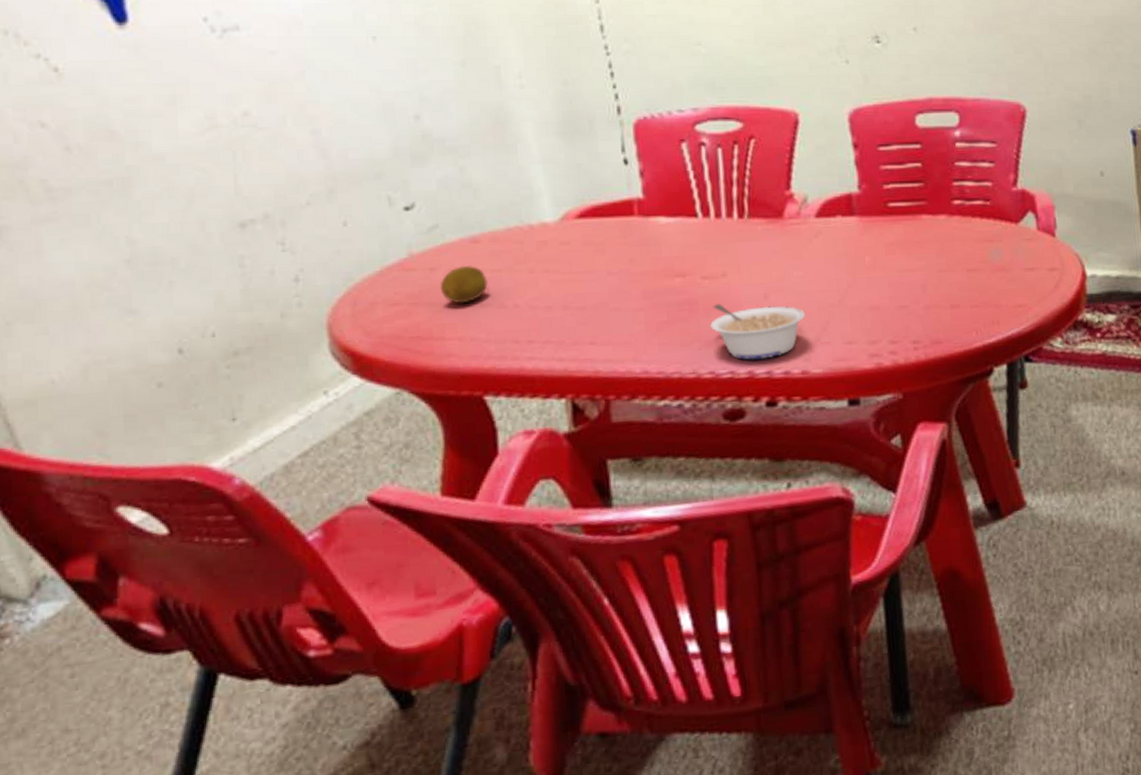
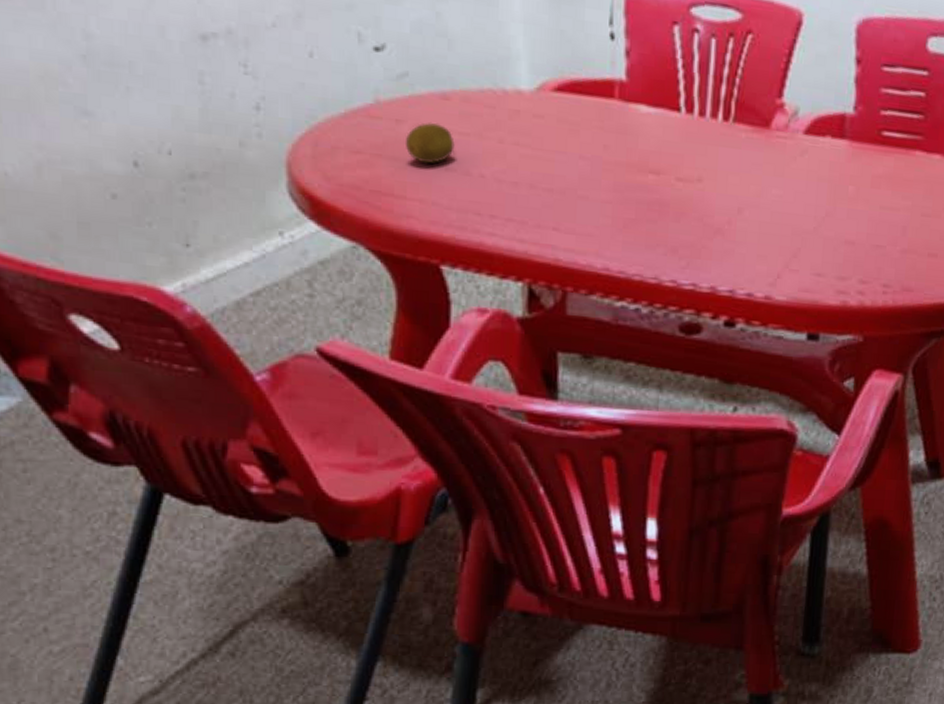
legume: present [710,304,805,361] -> none [678,210,777,277]

